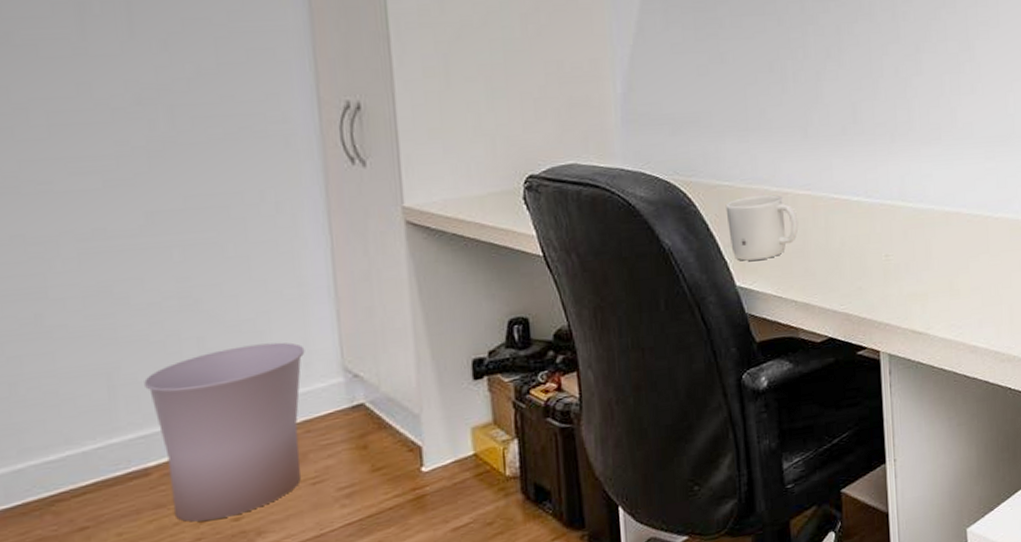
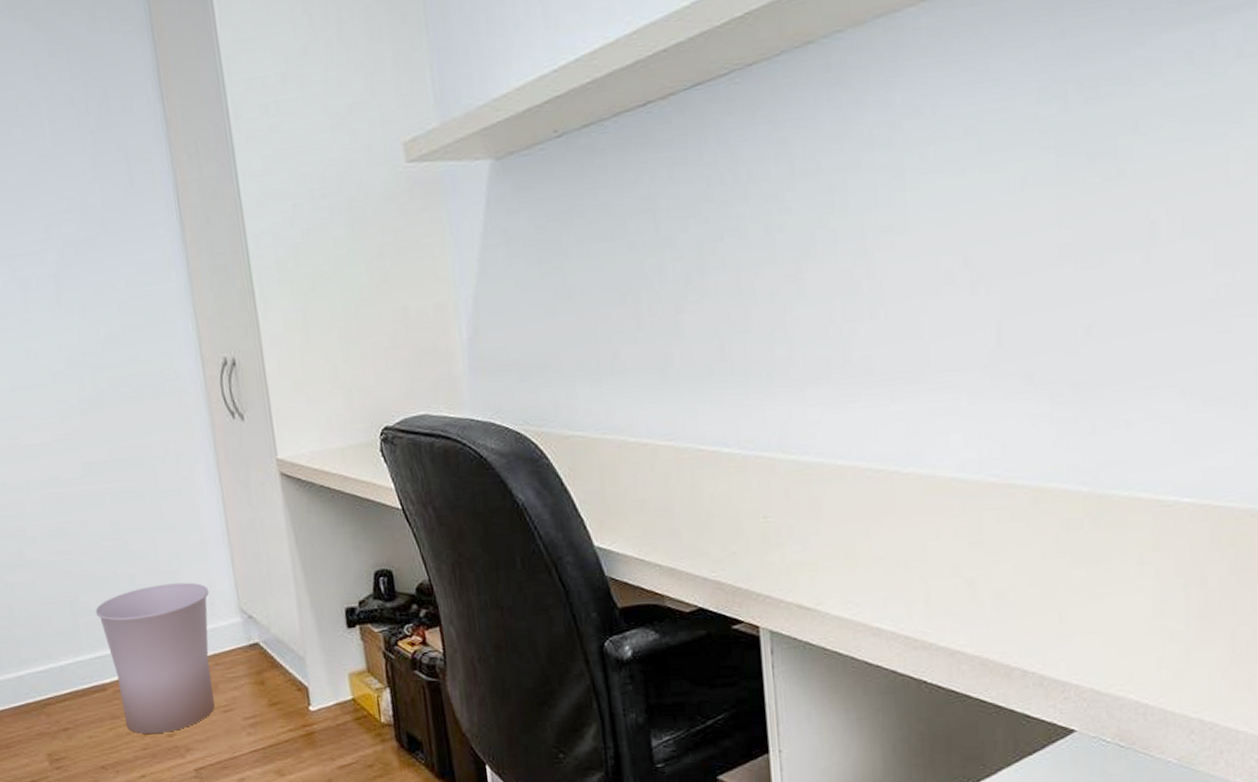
mug: present [725,194,799,261] -> none [579,446,661,519]

